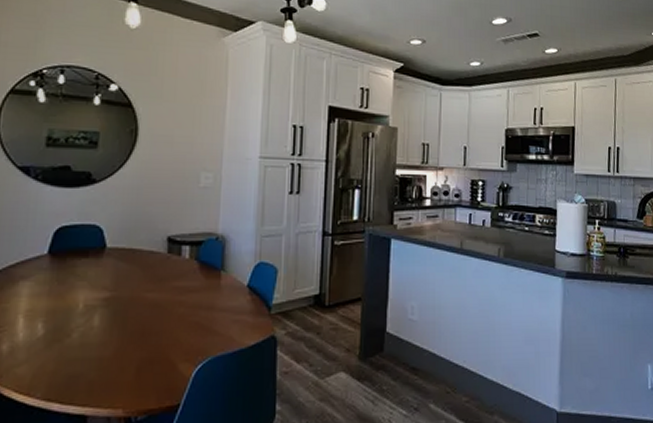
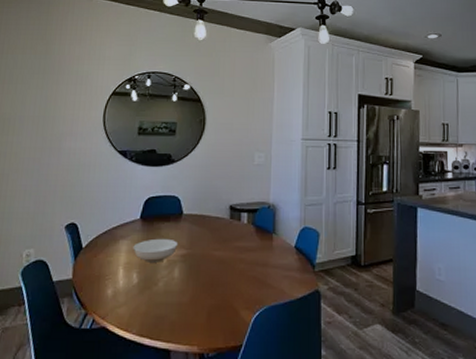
bowl: none [37,278,100,309] -> present [133,238,179,262]

